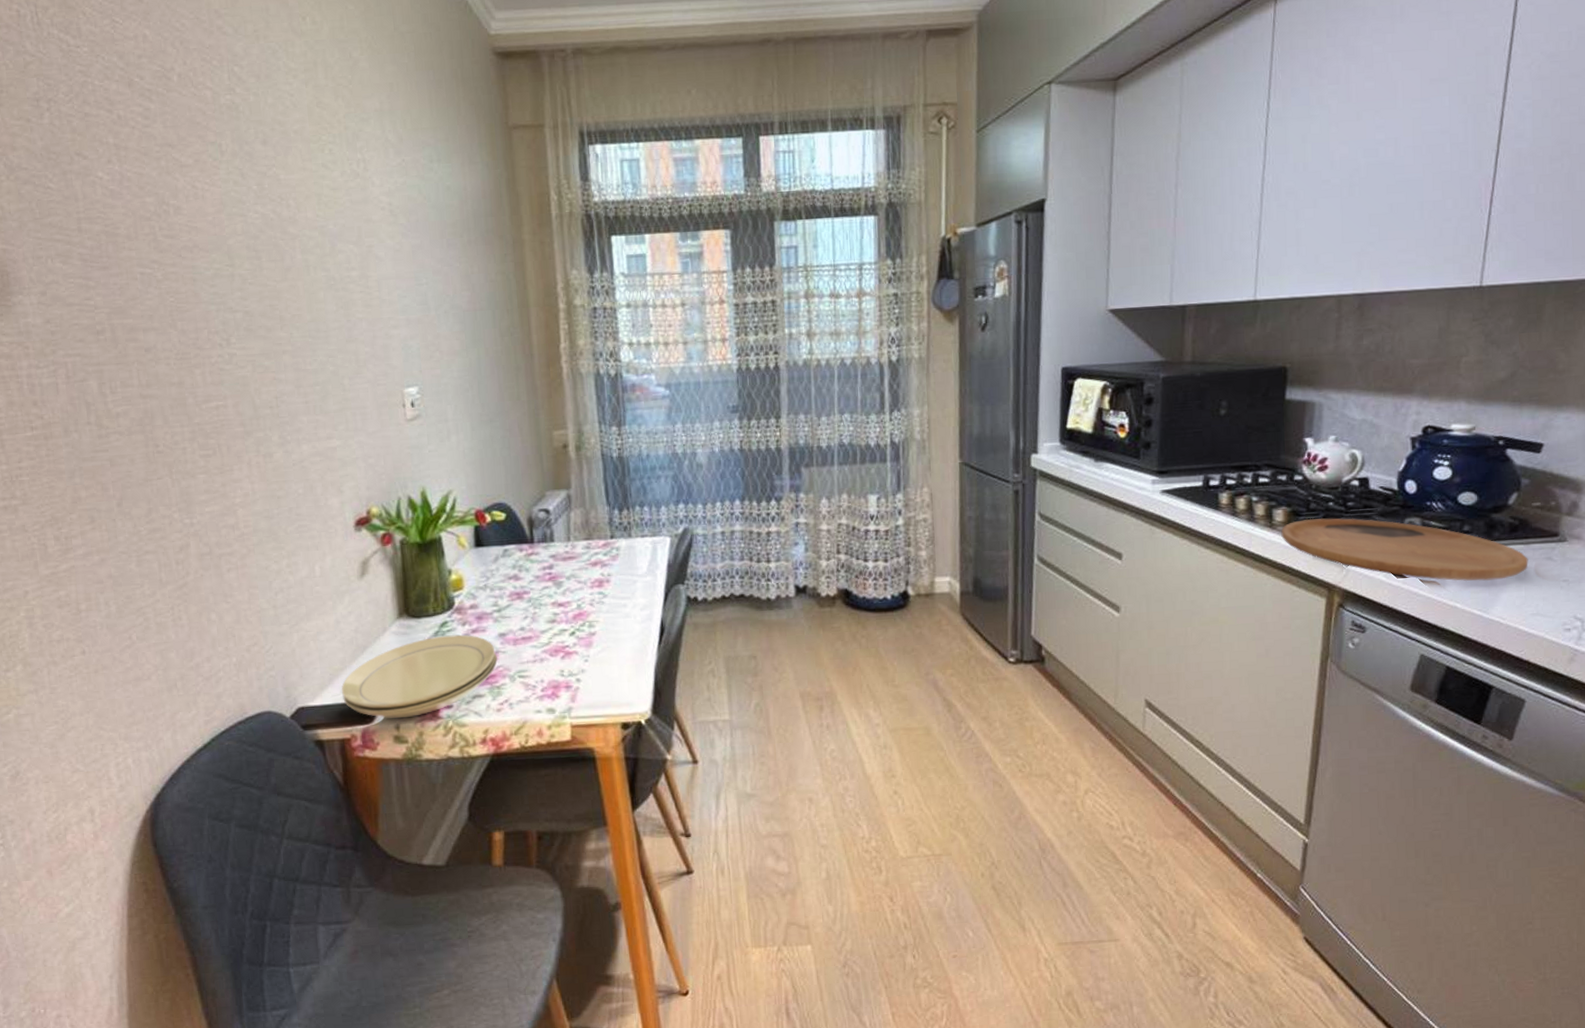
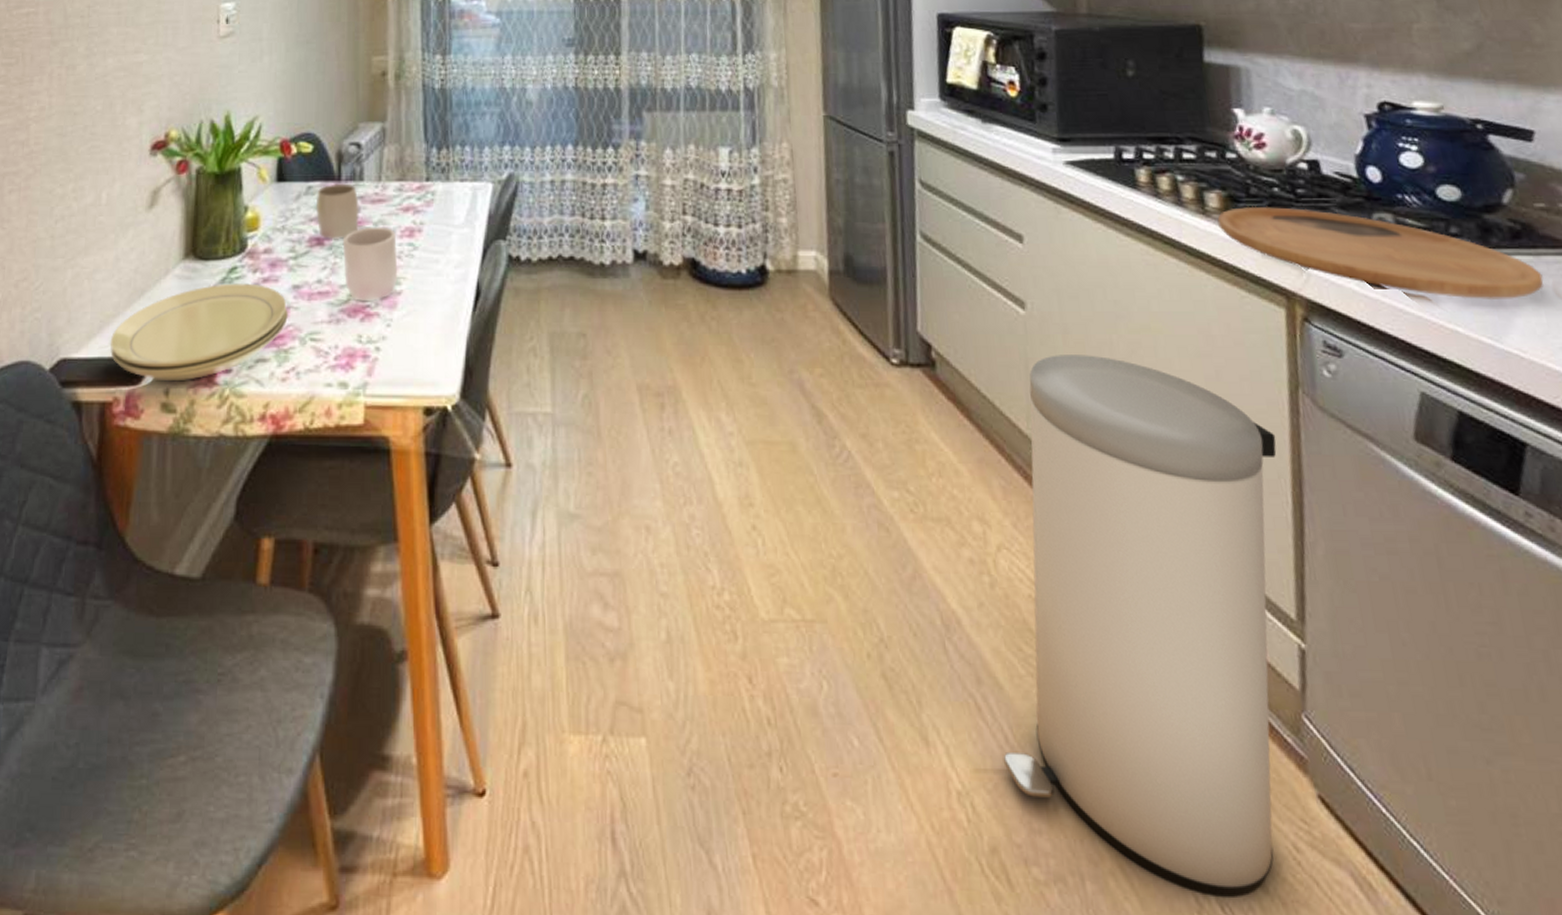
mug: none [512,545,554,593] -> present [315,183,360,239]
mug: none [539,580,592,642] -> present [342,227,398,301]
pedal bin: none [1079,644,1306,1008] -> present [1003,355,1277,899]

